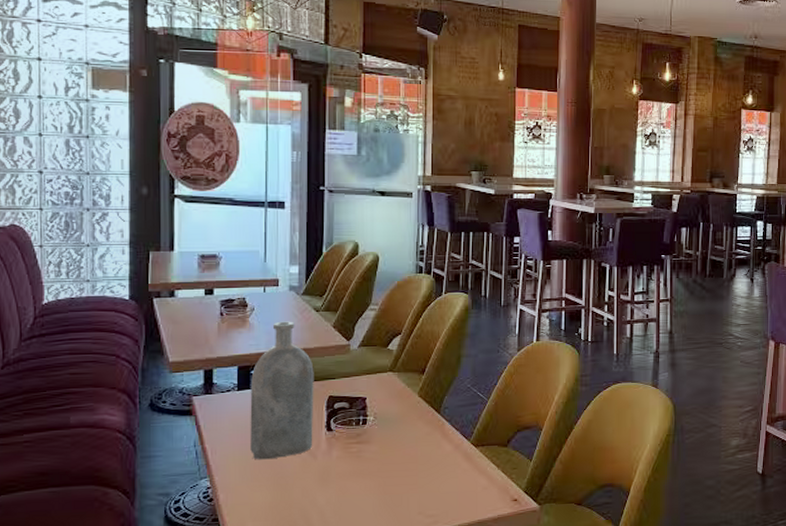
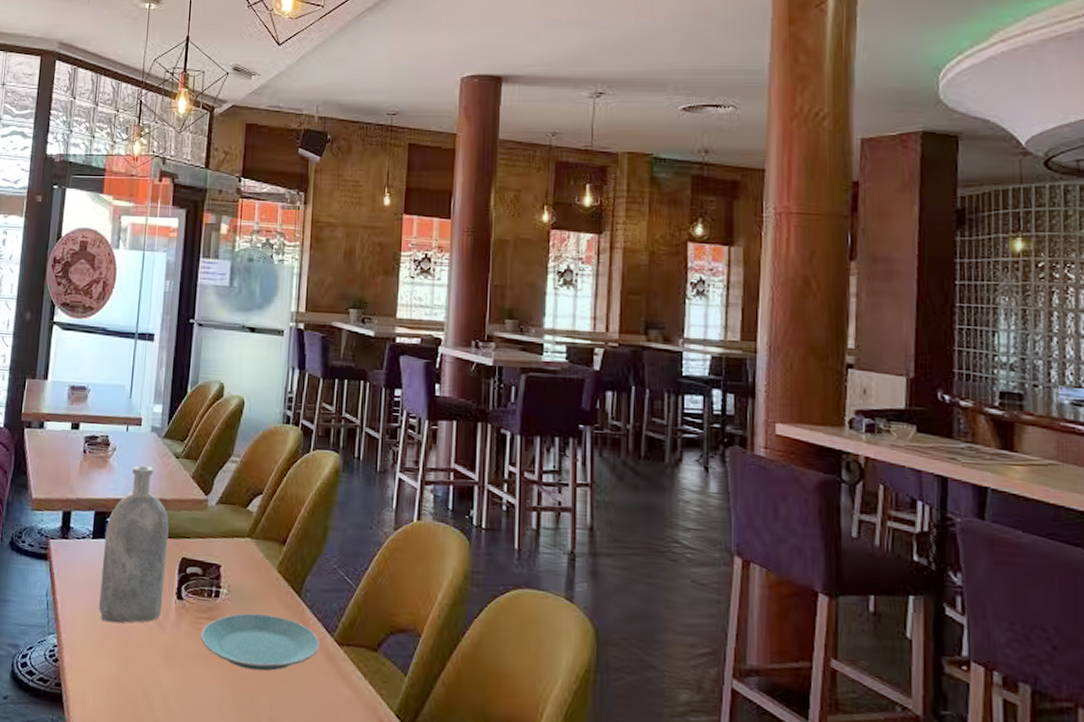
plate: none [351,431,459,478] -> present [200,613,320,671]

